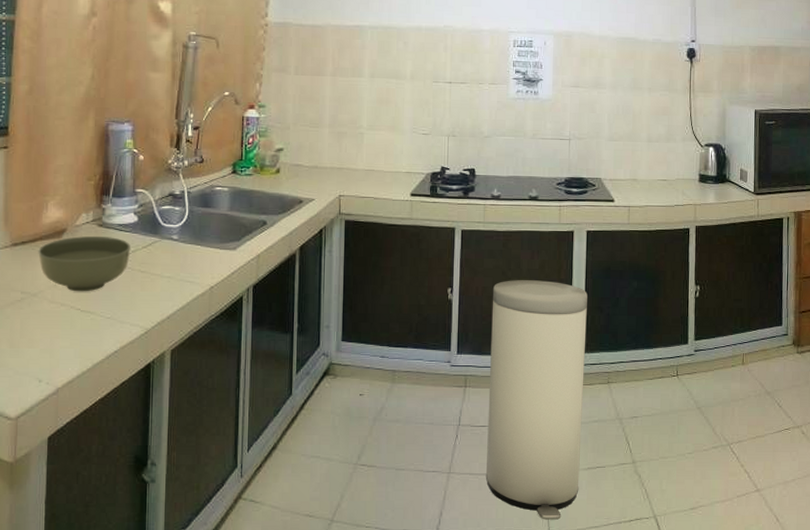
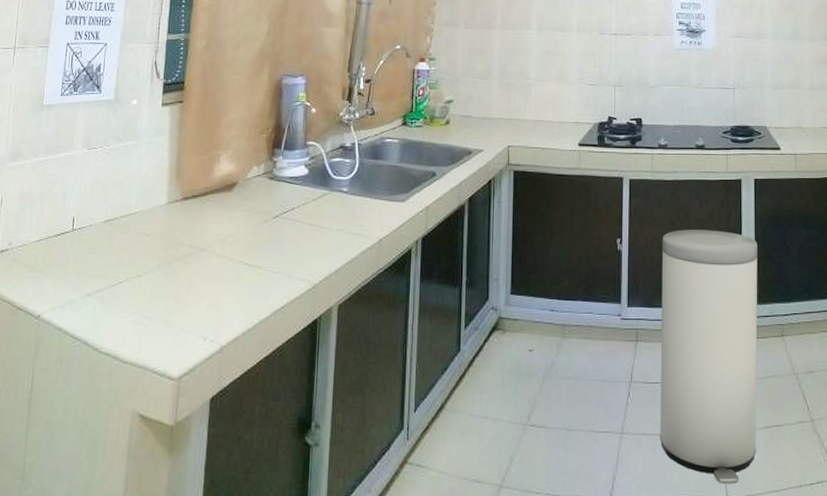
bowl: present [38,235,130,292] -> none [208,188,300,246]

